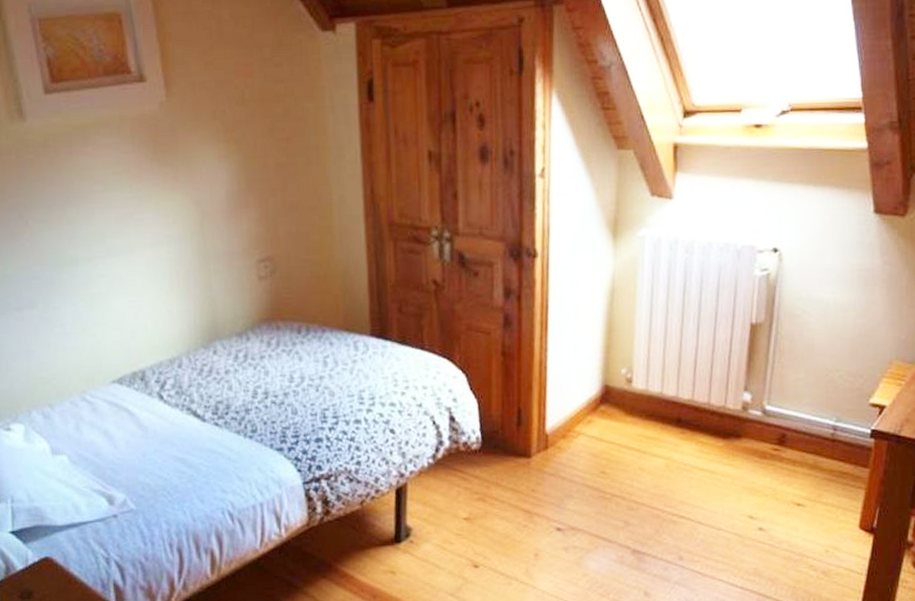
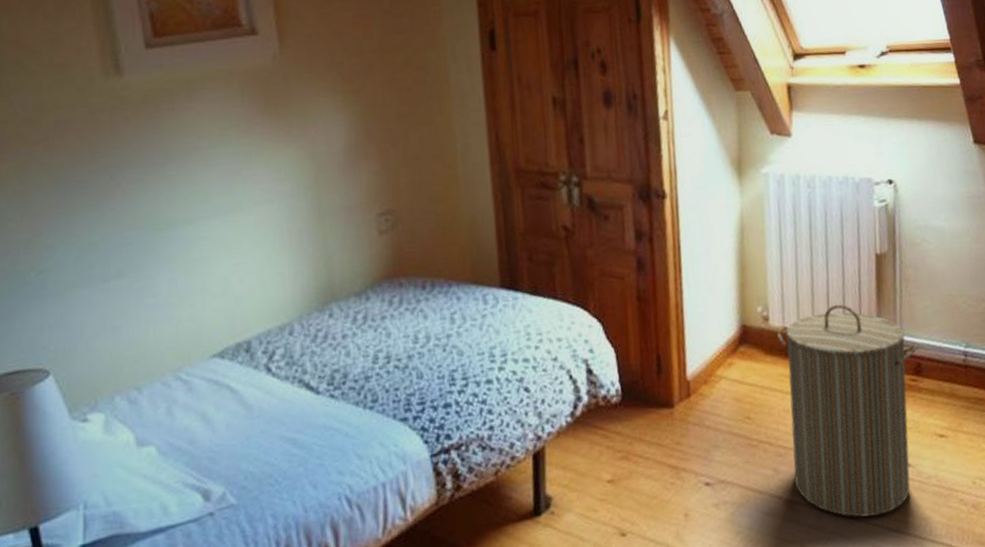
laundry hamper: none [639,372,786,572] -> present [777,305,919,517]

